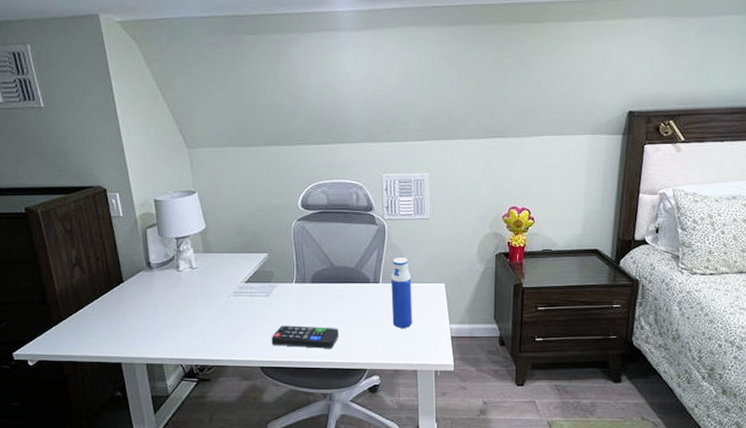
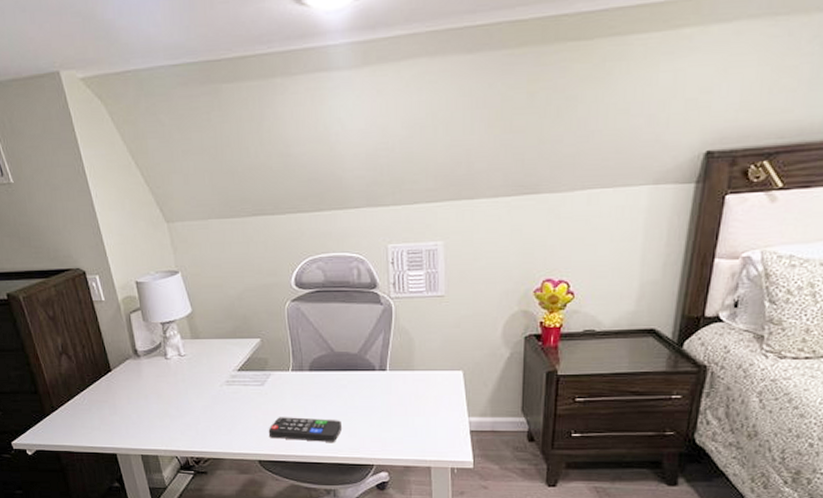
water bottle: present [391,257,413,328] -> none [400,341,426,421]

